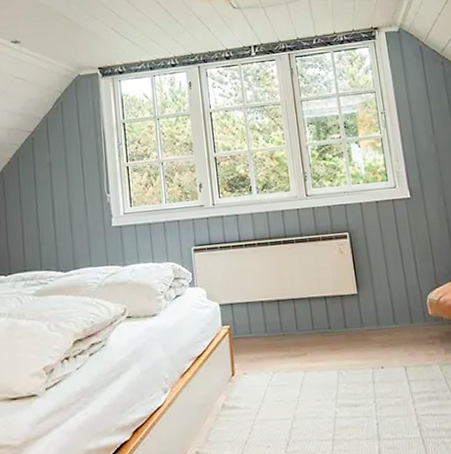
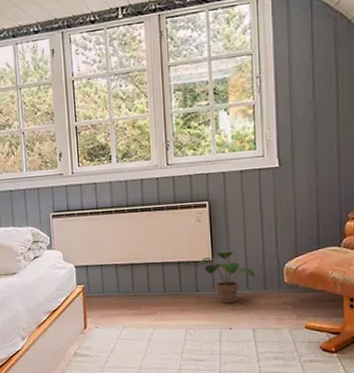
potted plant: none [345,283,401,340] -> present [199,250,255,304]

